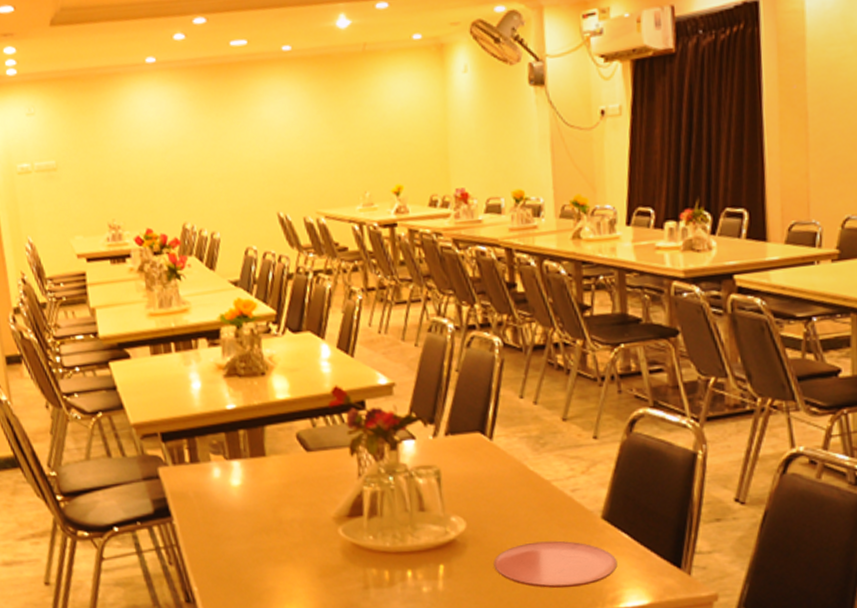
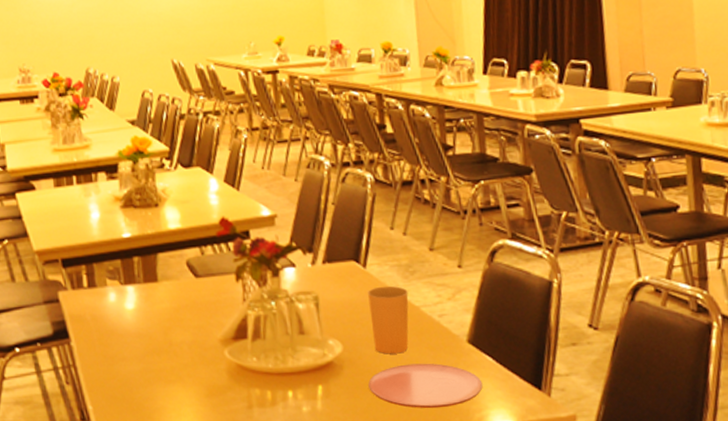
cup: none [494,459,539,532] -> present [368,285,409,354]

